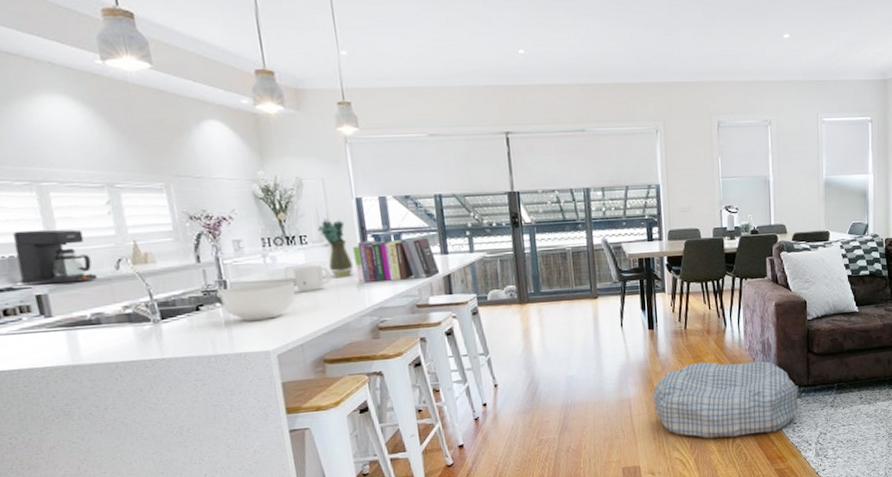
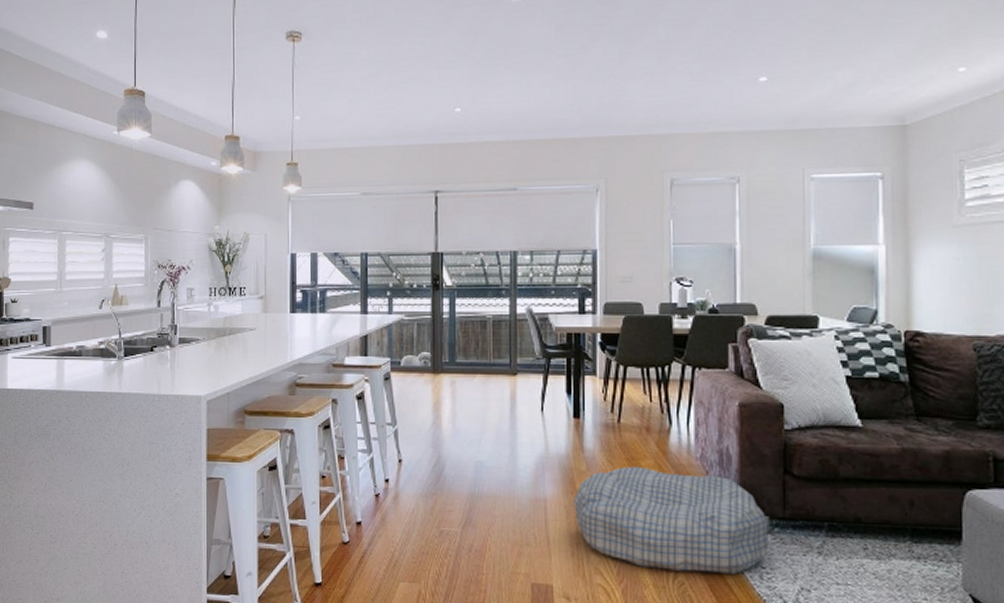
coffee maker: present [13,229,98,285] -> none [35,271,86,319]
bowl: present [218,282,296,321] -> none [170,331,230,365]
mug: present [293,265,331,291] -> none [231,316,261,341]
vase: present [317,218,354,278] -> none [255,271,282,331]
books: present [353,237,440,283] -> none [283,295,358,337]

